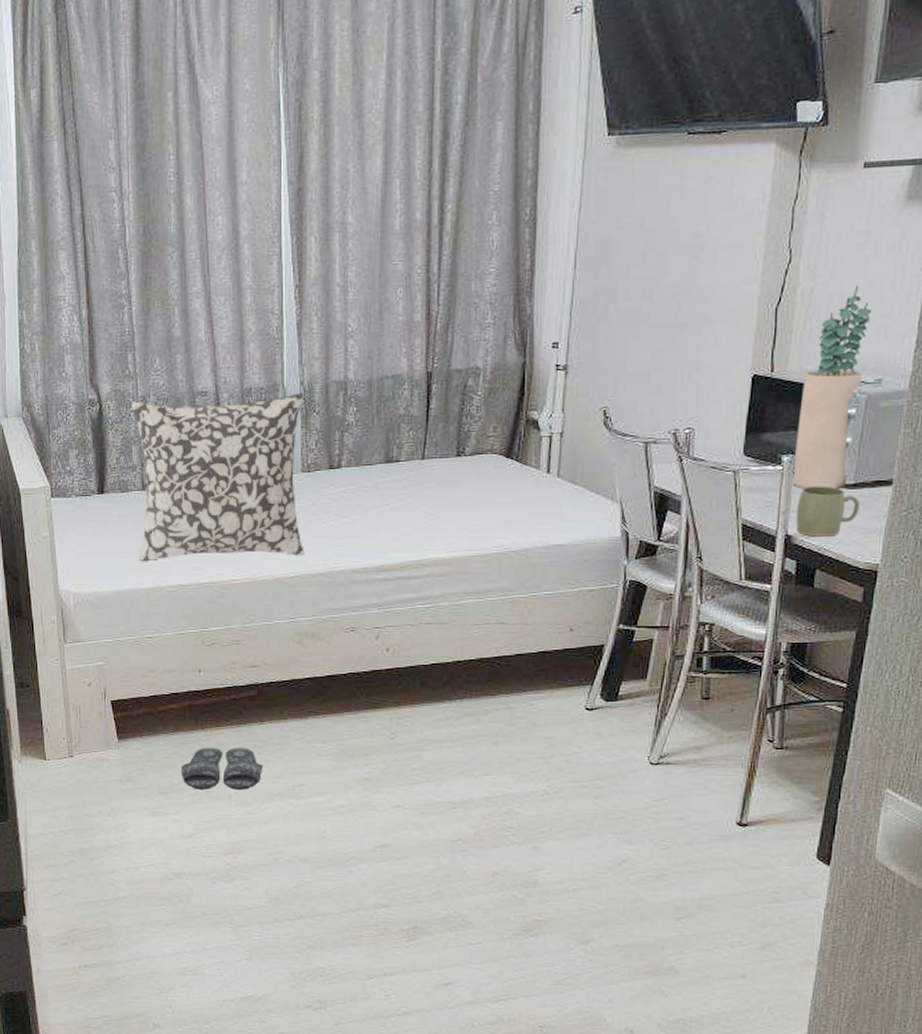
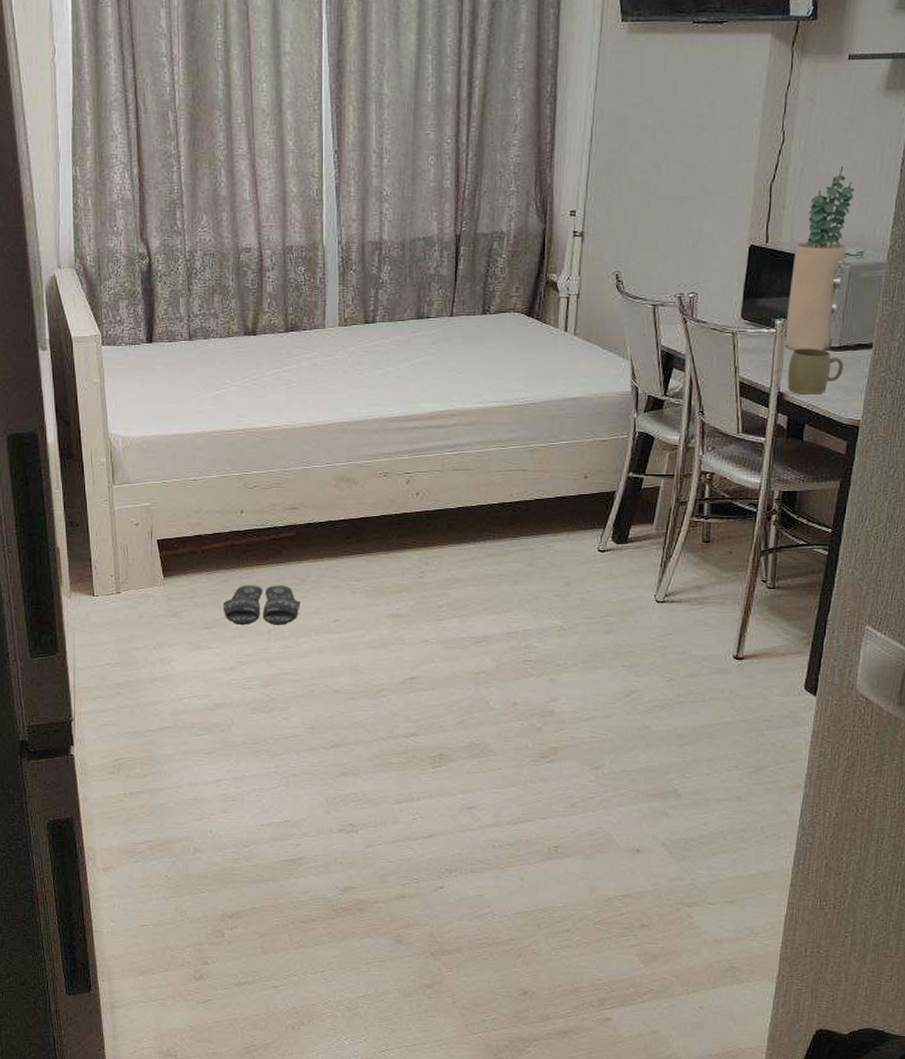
pillow: present [132,393,305,562] -> none [180,252,342,408]

